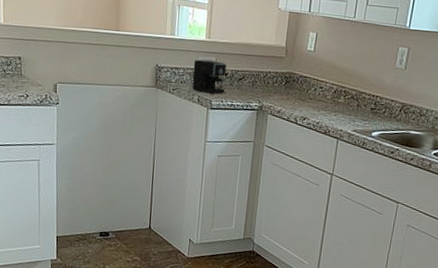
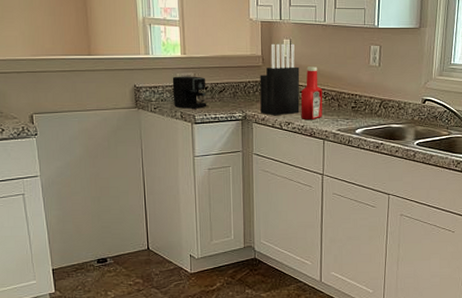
knife block: none [277,35,323,110] -> present [260,43,300,116]
ketchup bottle: none [317,62,344,118] -> present [300,66,323,120]

